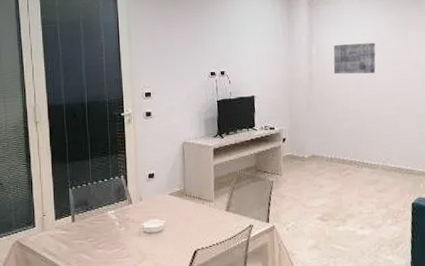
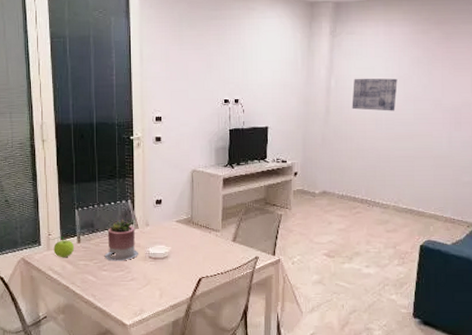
fruit: none [43,216,69,239] -> present [49,236,75,258]
succulent planter: none [99,195,133,239] -> present [104,219,138,261]

